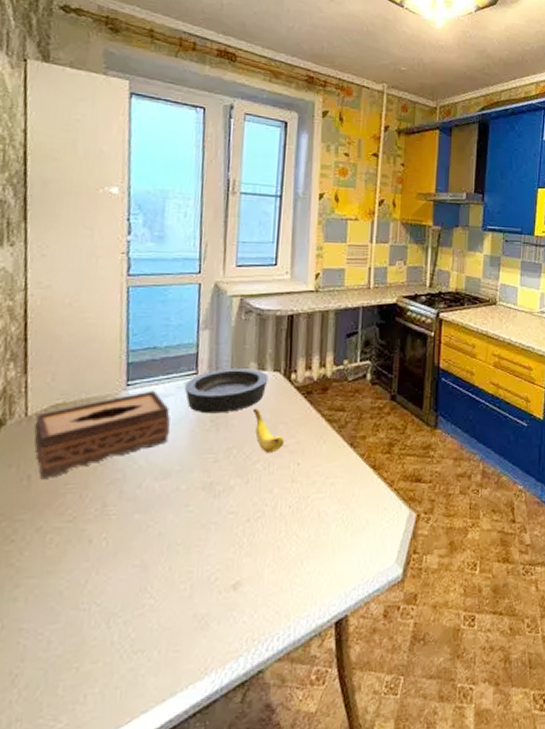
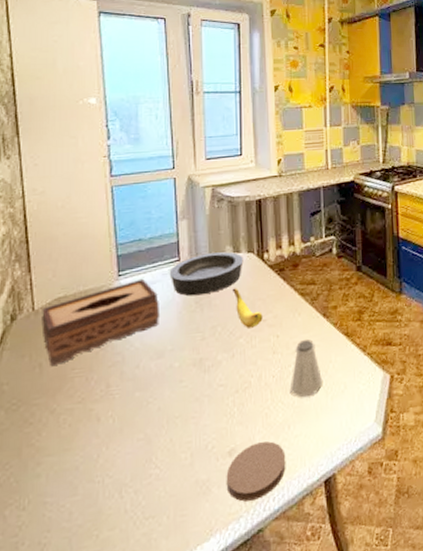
coaster: none [227,576,296,640] -> present [226,441,286,502]
saltshaker: none [306,469,343,531] -> present [289,339,322,397]

